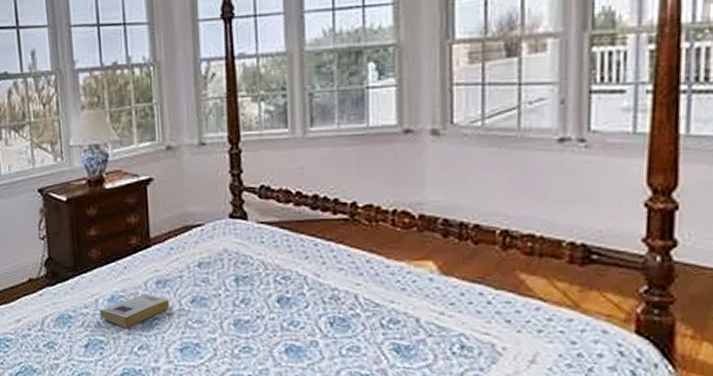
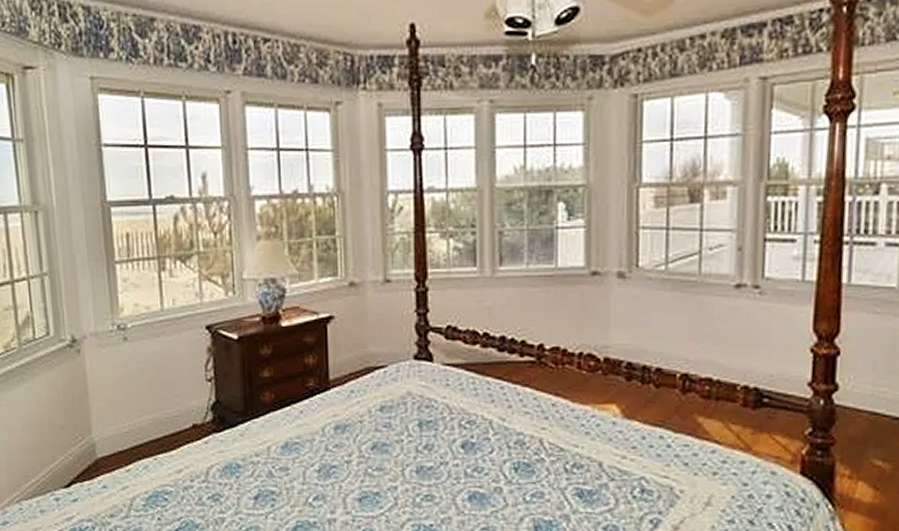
book: present [100,294,169,329] -> none [272,440,348,478]

